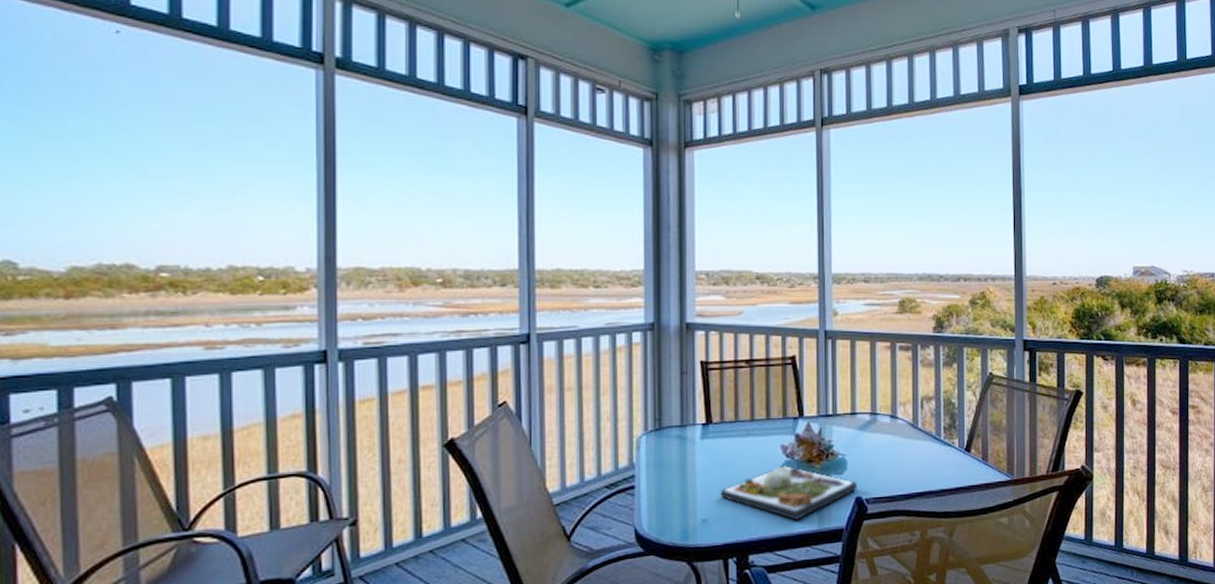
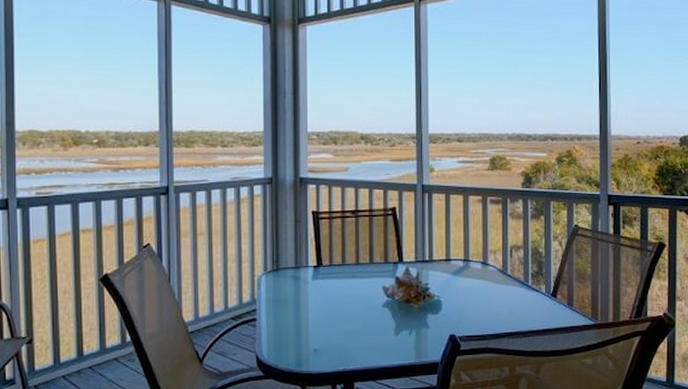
dinner plate: present [720,466,858,520] -> none [329,305,452,353]

